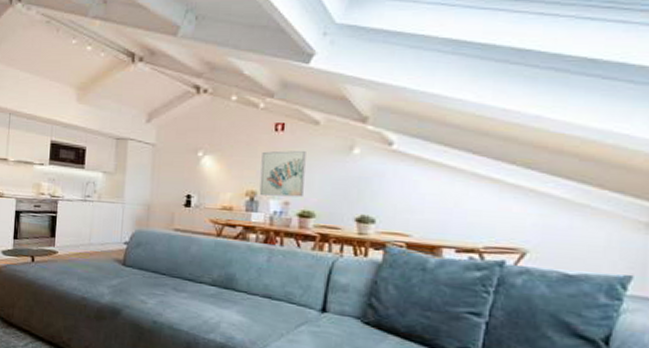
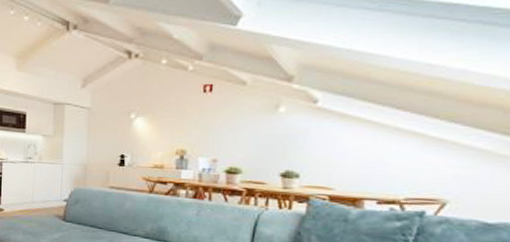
wall art: present [259,150,306,198] -> none [188,110,233,155]

